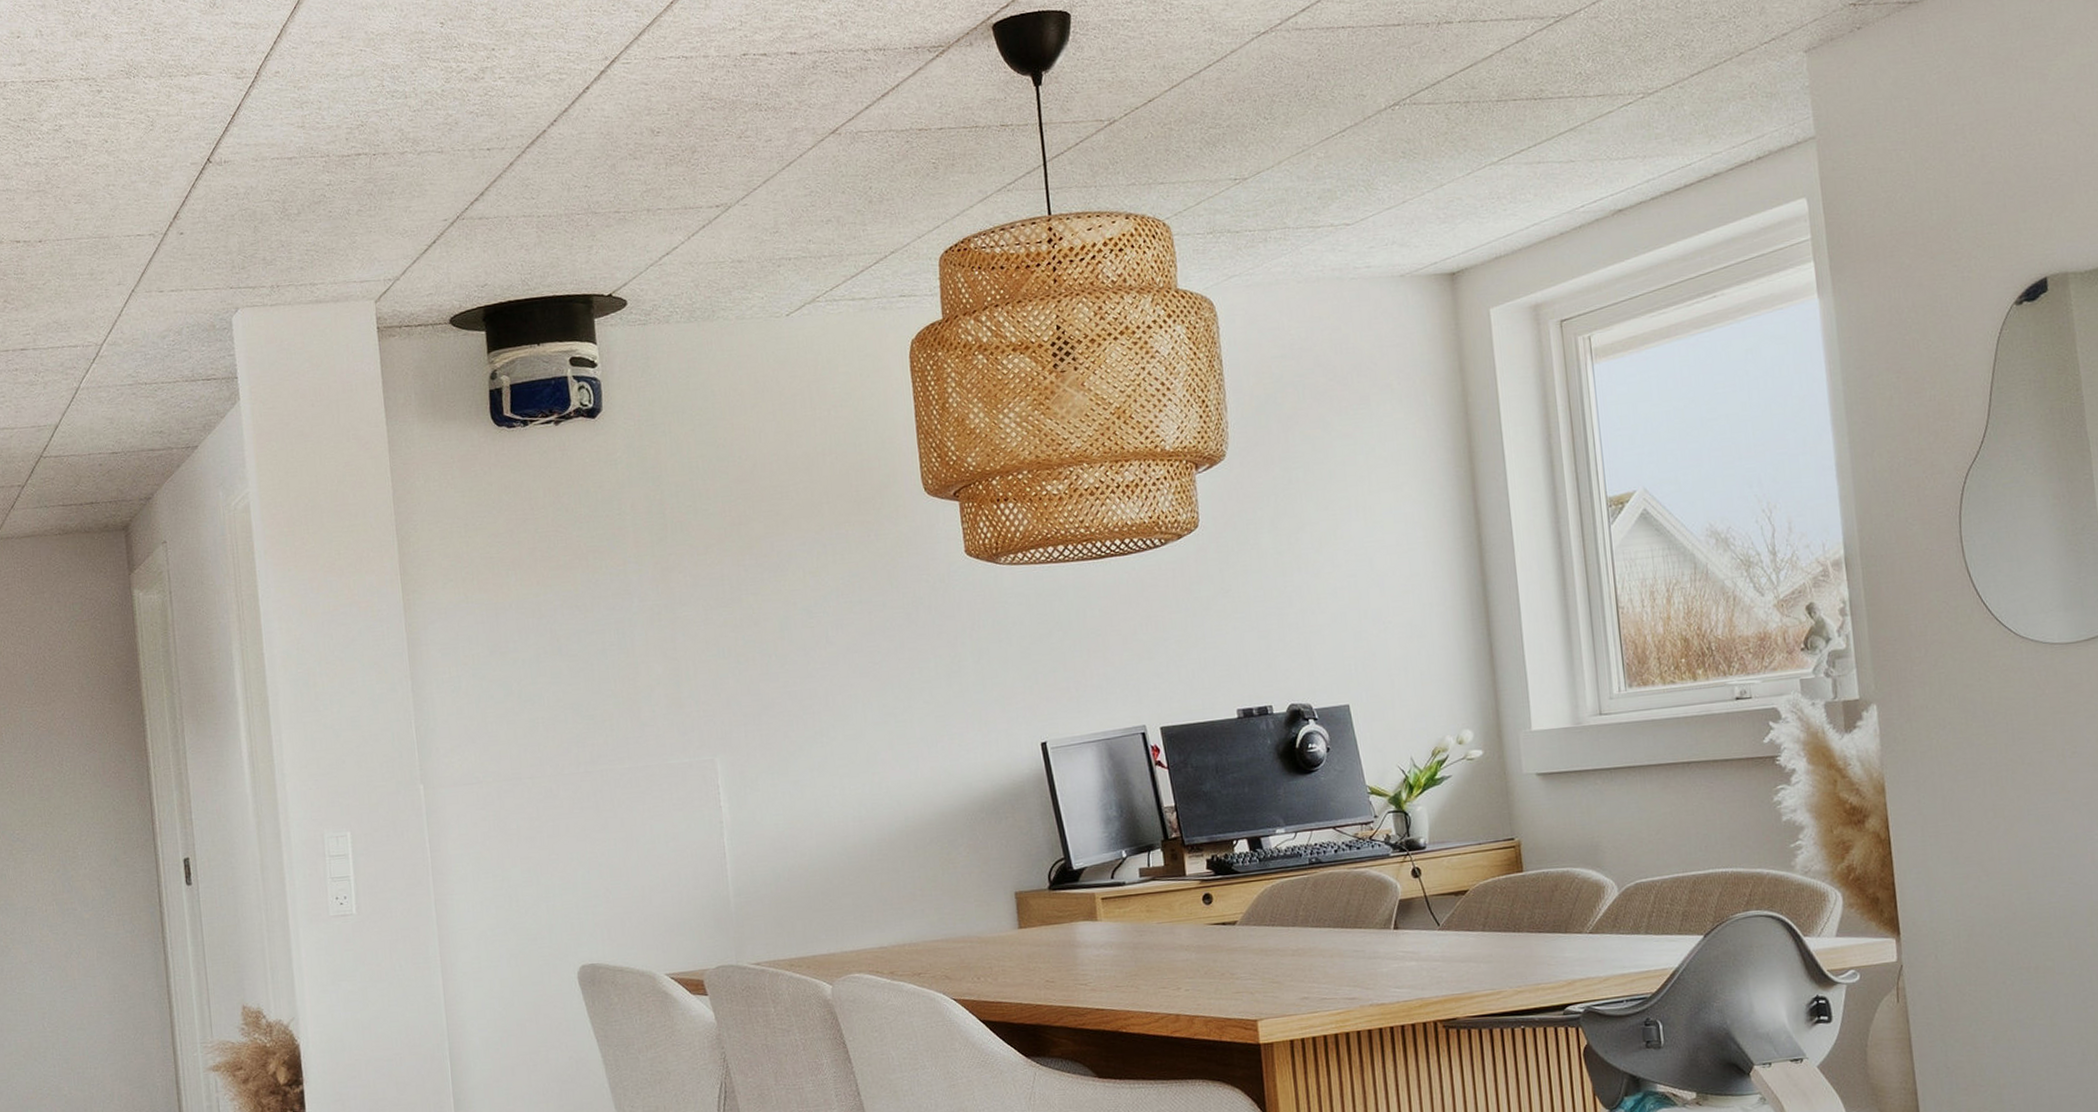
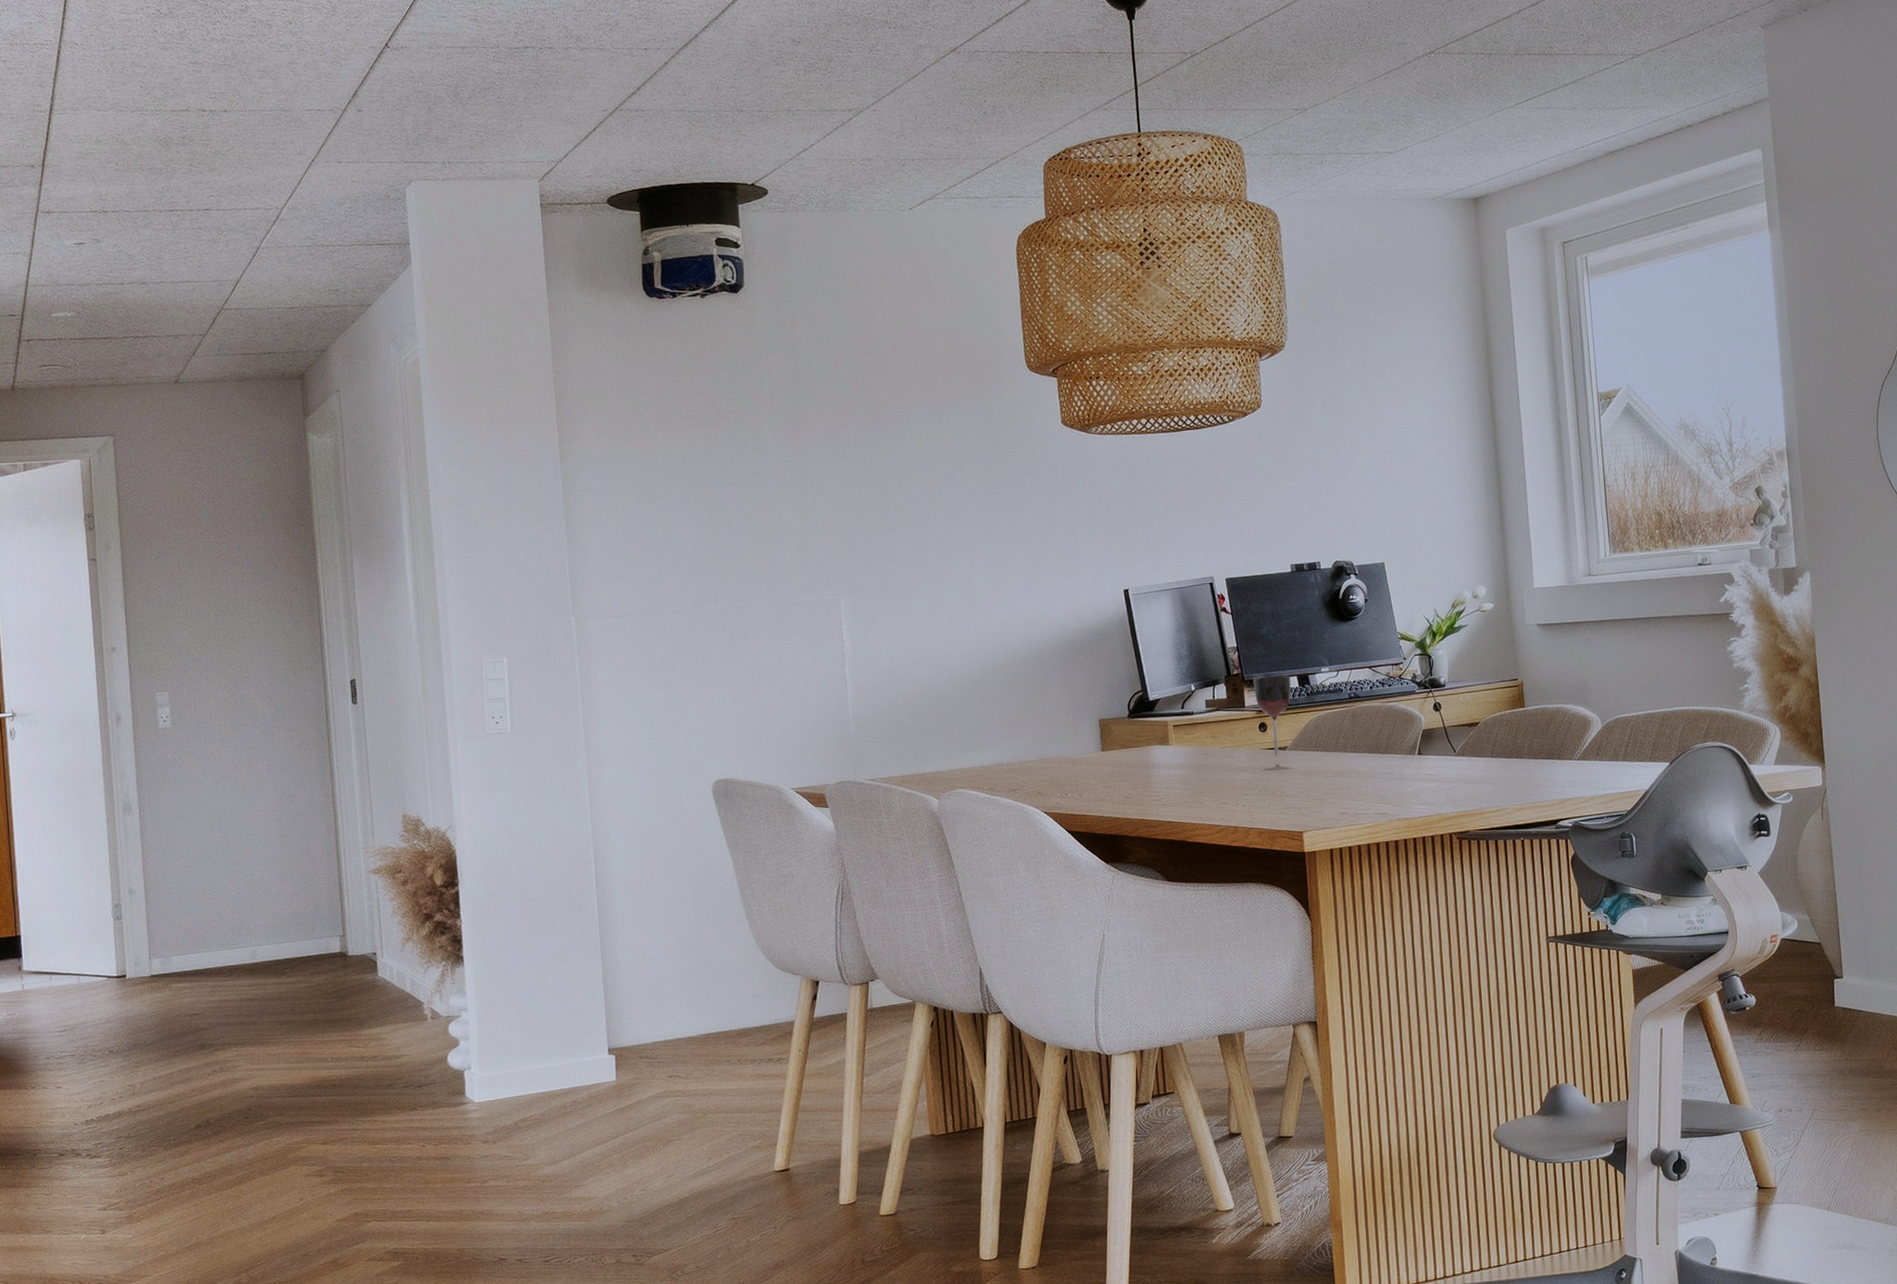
wineglass: none [1195,838,1246,950] -> present [1253,675,1295,771]

